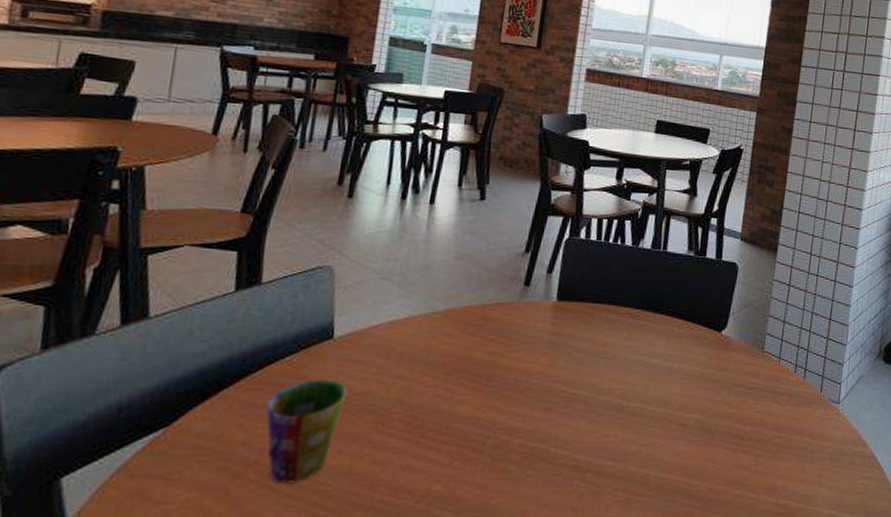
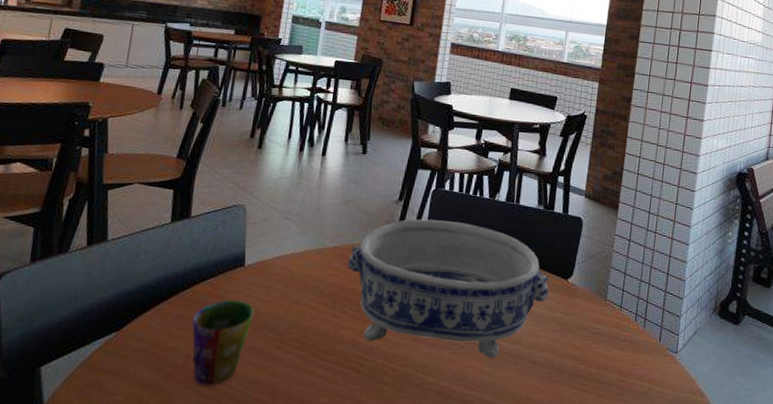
decorative bowl: none [463,272,701,424] -> present [347,219,550,358]

